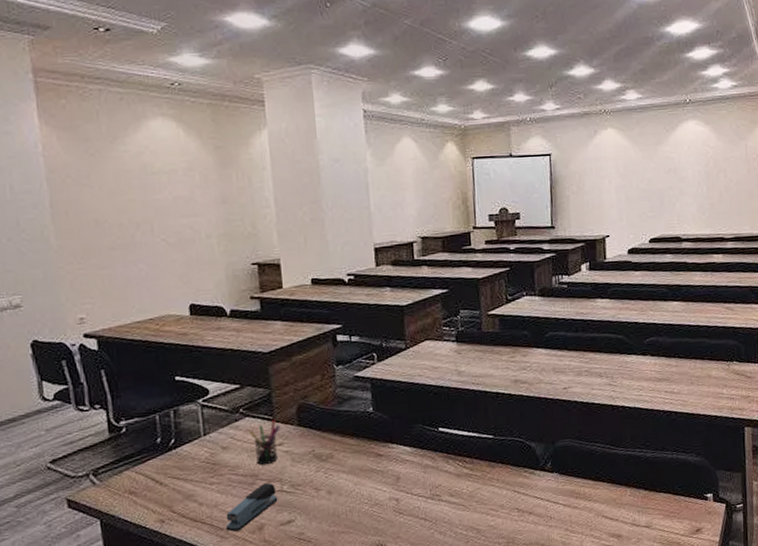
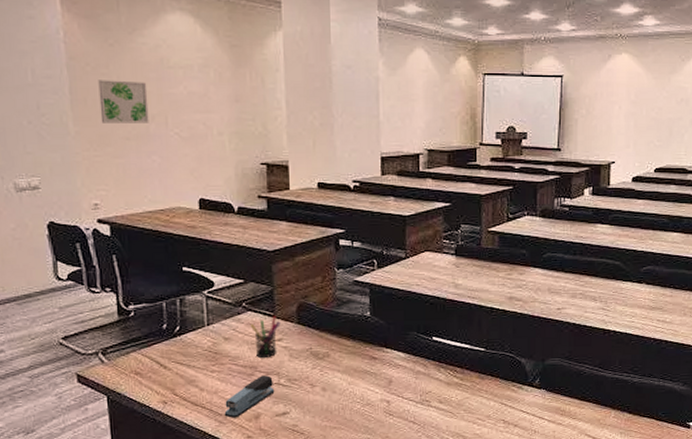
wall art: none [80,190,134,235] -> present [98,80,149,124]

